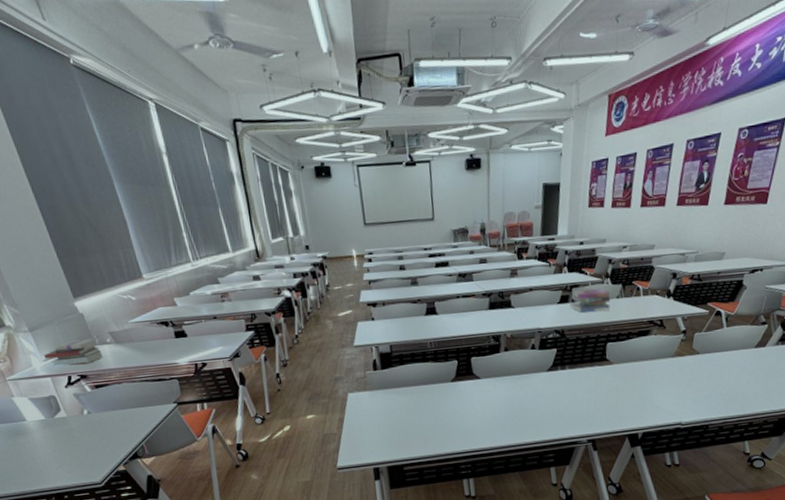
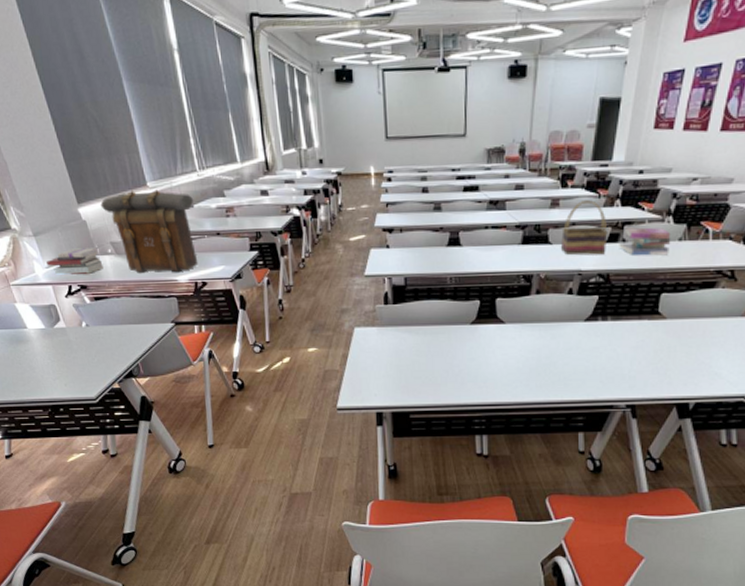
backpack: none [97,281,197,359] -> present [100,189,198,273]
woven basket: none [521,269,560,317] -> present [561,200,608,256]

